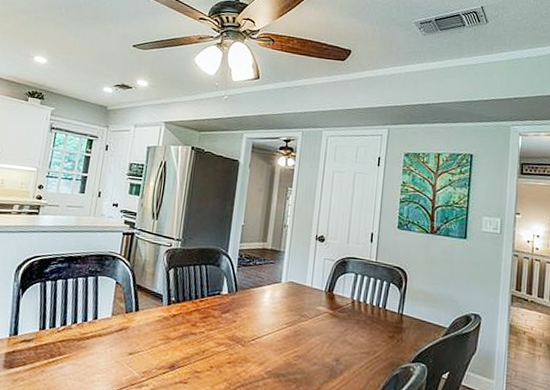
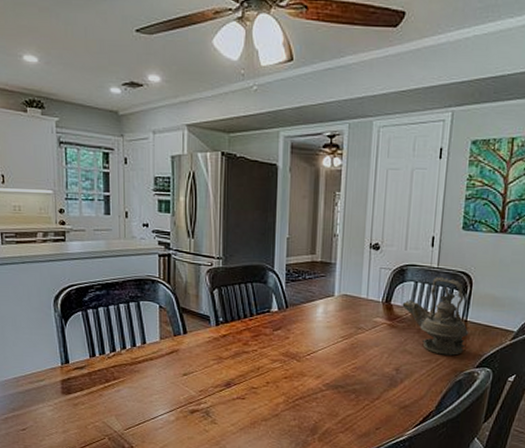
teapot: none [343,270,405,349] -> present [402,277,469,356]

